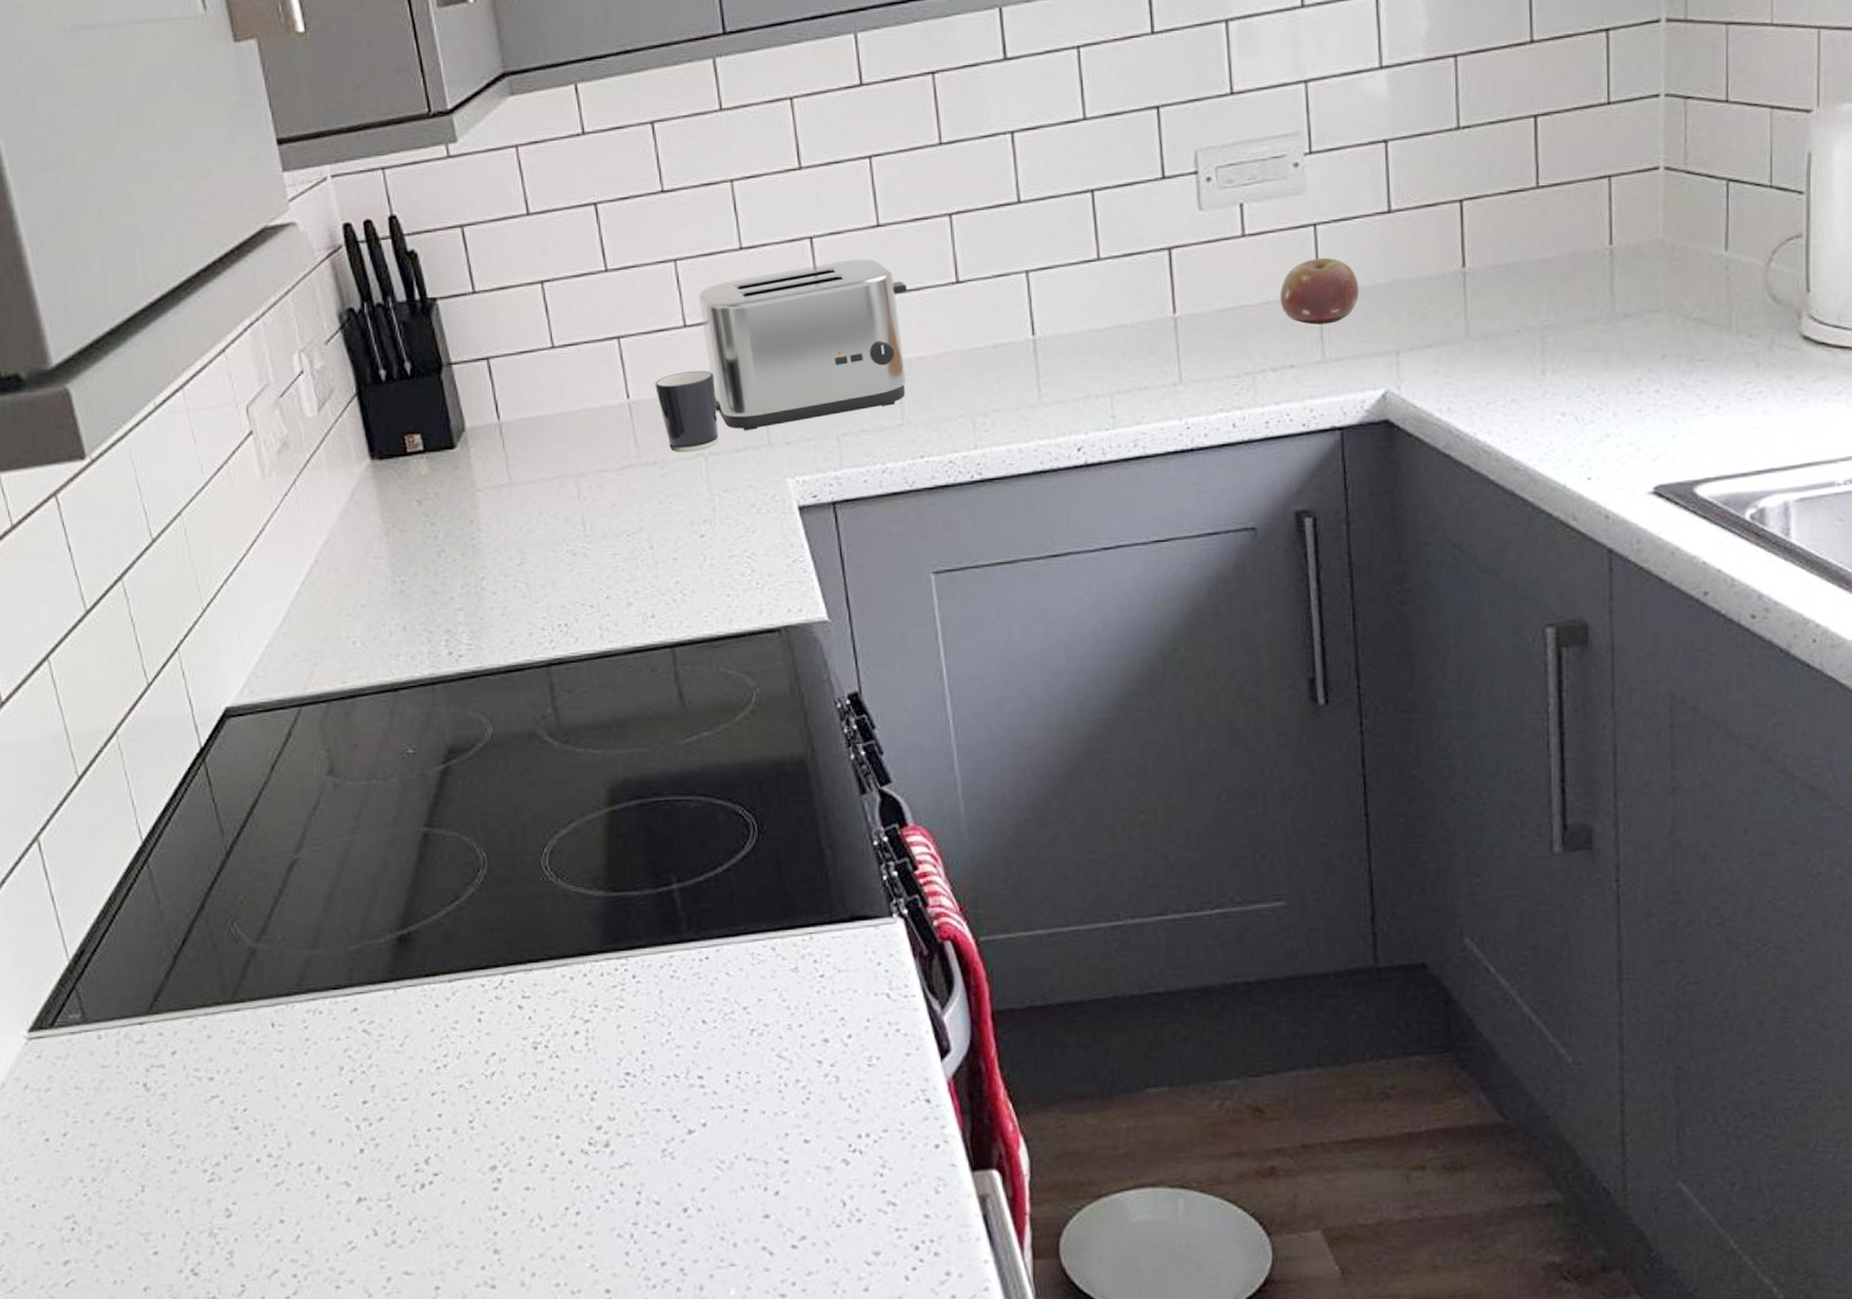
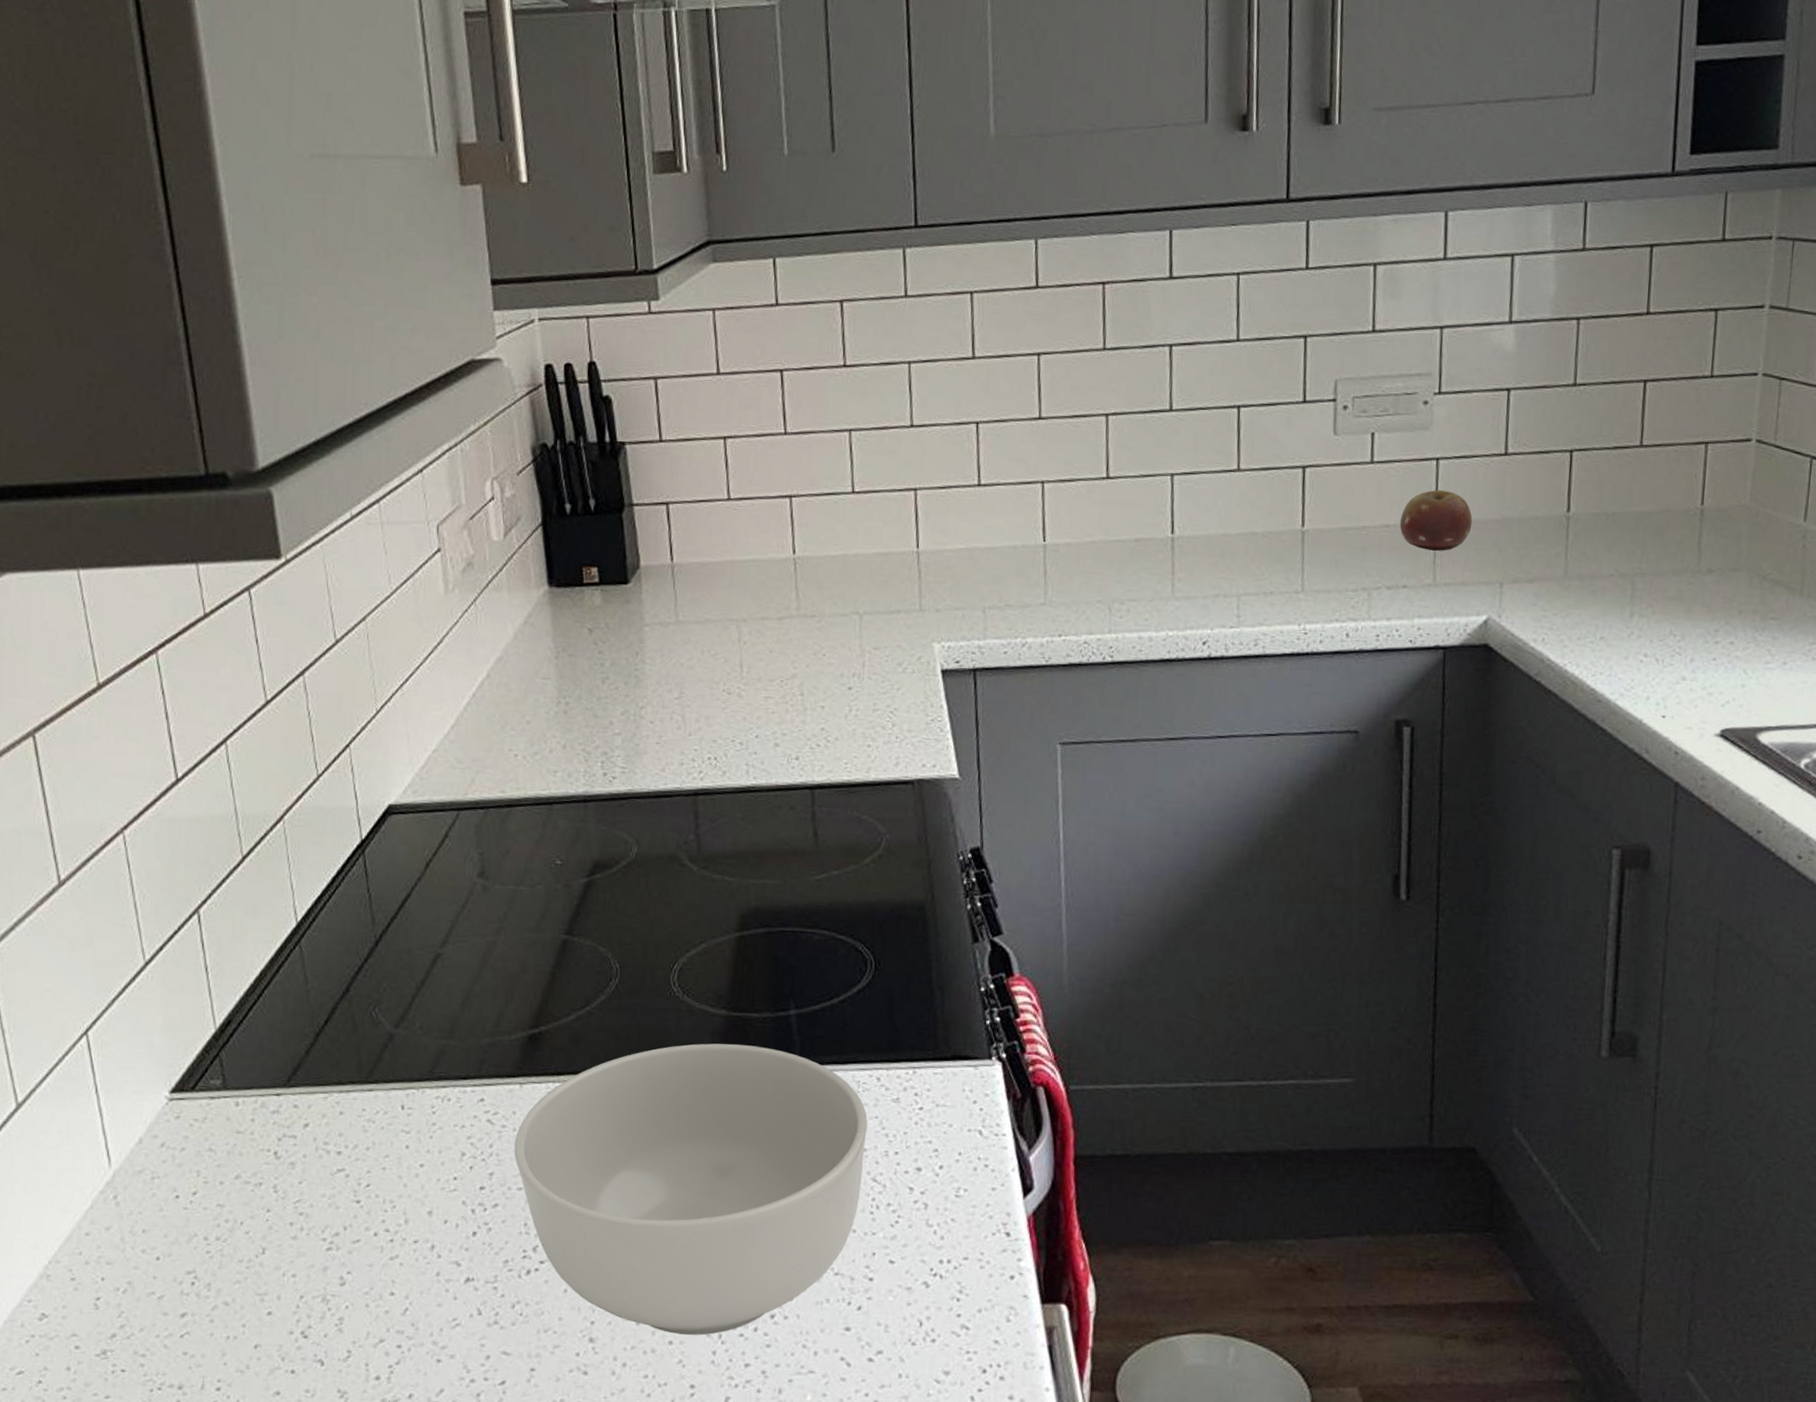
bowl: none [394,925,767,1237] -> present [514,1043,868,1335]
mug: present [655,370,719,453] -> none [820,534,876,610]
toaster: present [698,259,908,431] -> none [868,447,1061,596]

